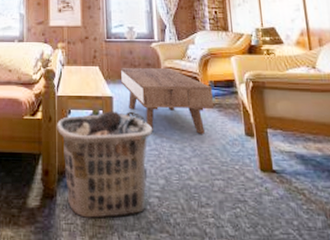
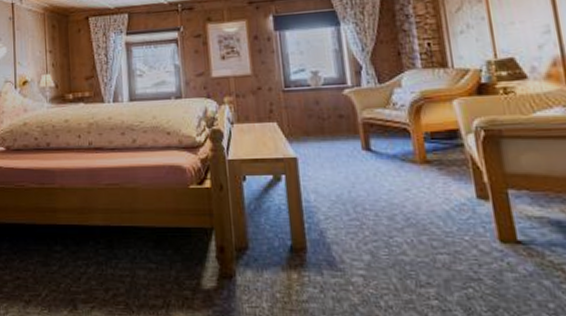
clothes hamper: present [56,111,153,218] -> none [229,174,352,301]
coffee table: present [120,68,213,134] -> none [304,120,431,199]

